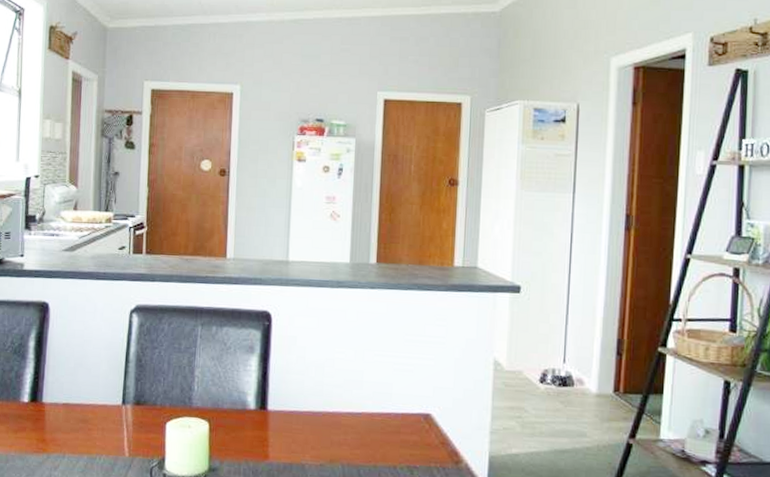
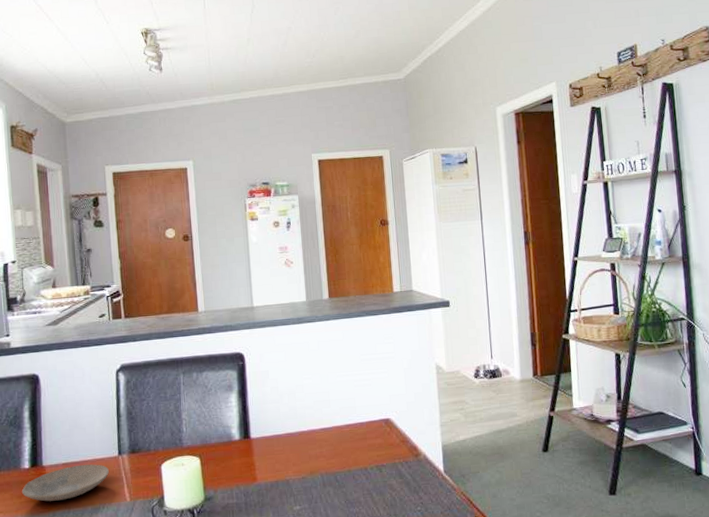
plate: none [18,408,110,443] -> present [21,464,109,502]

